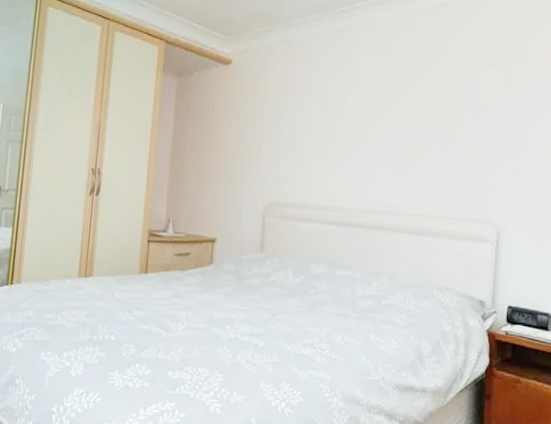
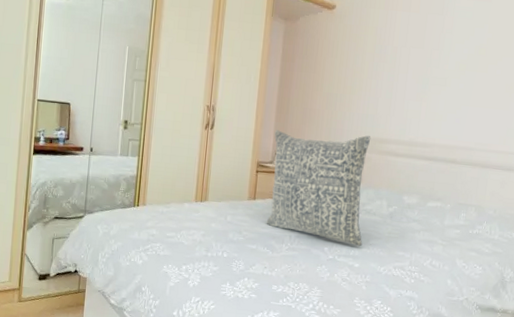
pillow: none [159,194,274,323] -> present [266,130,371,247]

